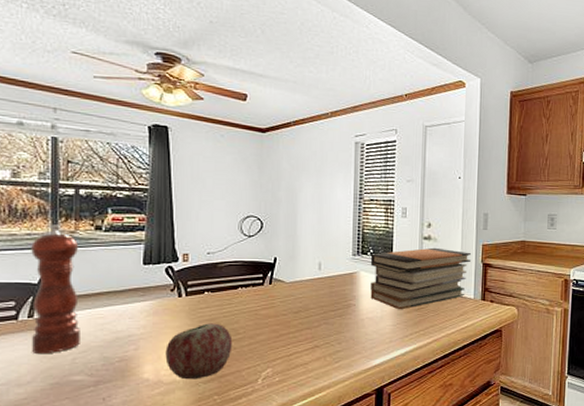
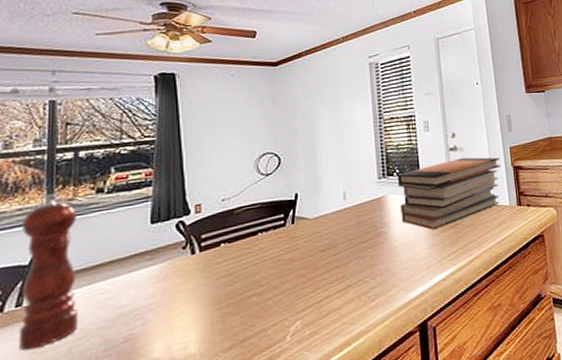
apple: present [165,323,233,380] -> none [178,278,255,352]

